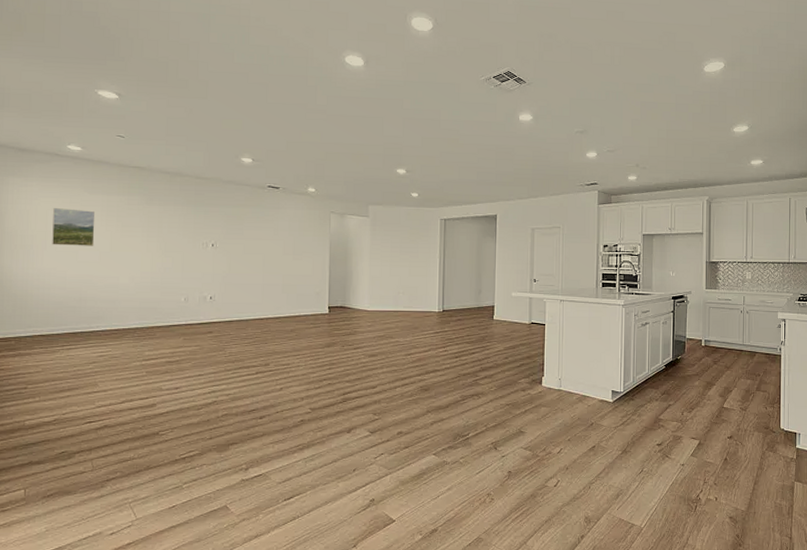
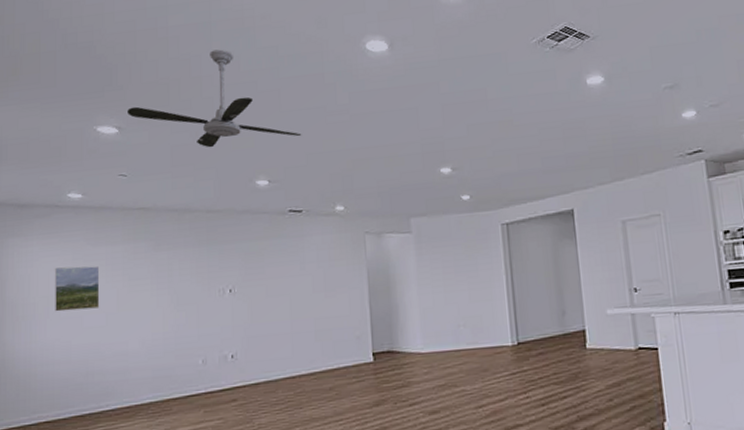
ceiling fan: none [128,40,284,126] -> present [128,49,302,148]

